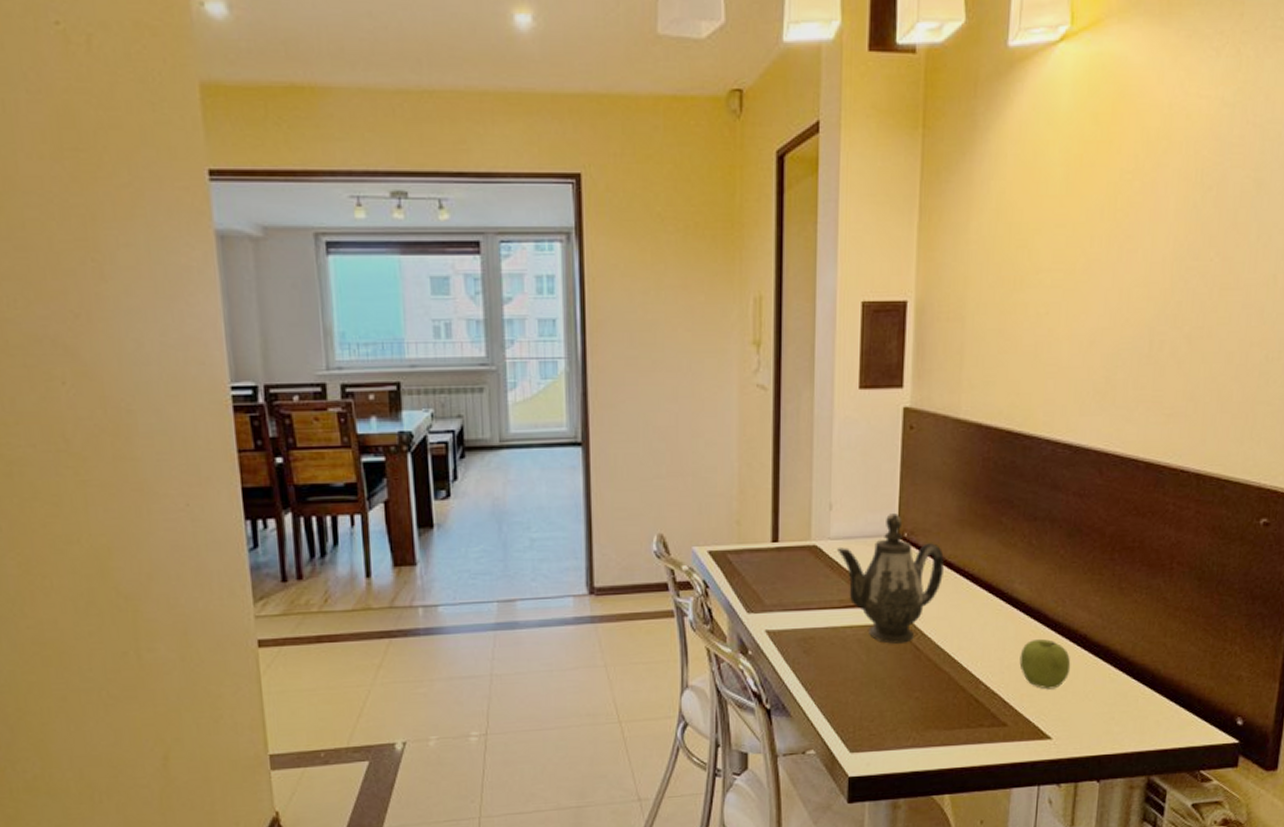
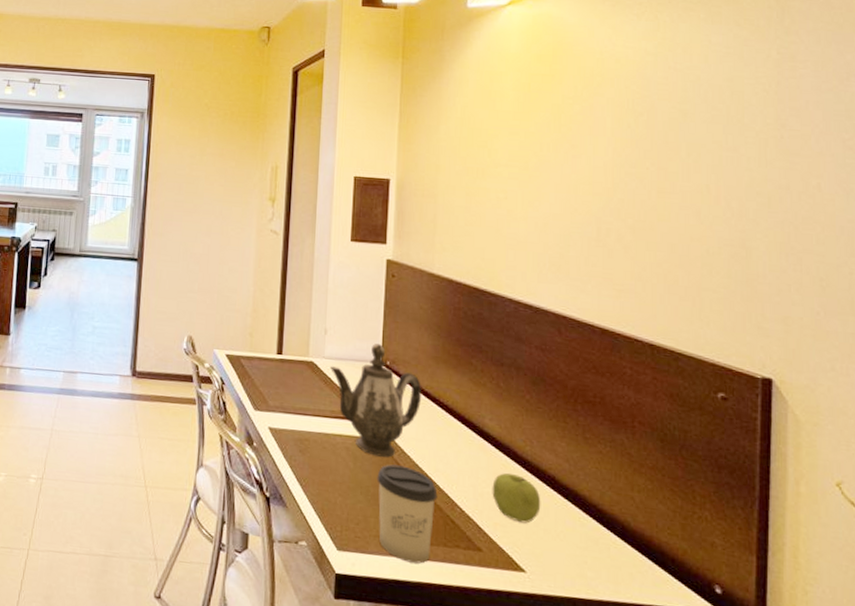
cup: none [893,649,961,751] -> present [377,464,438,564]

